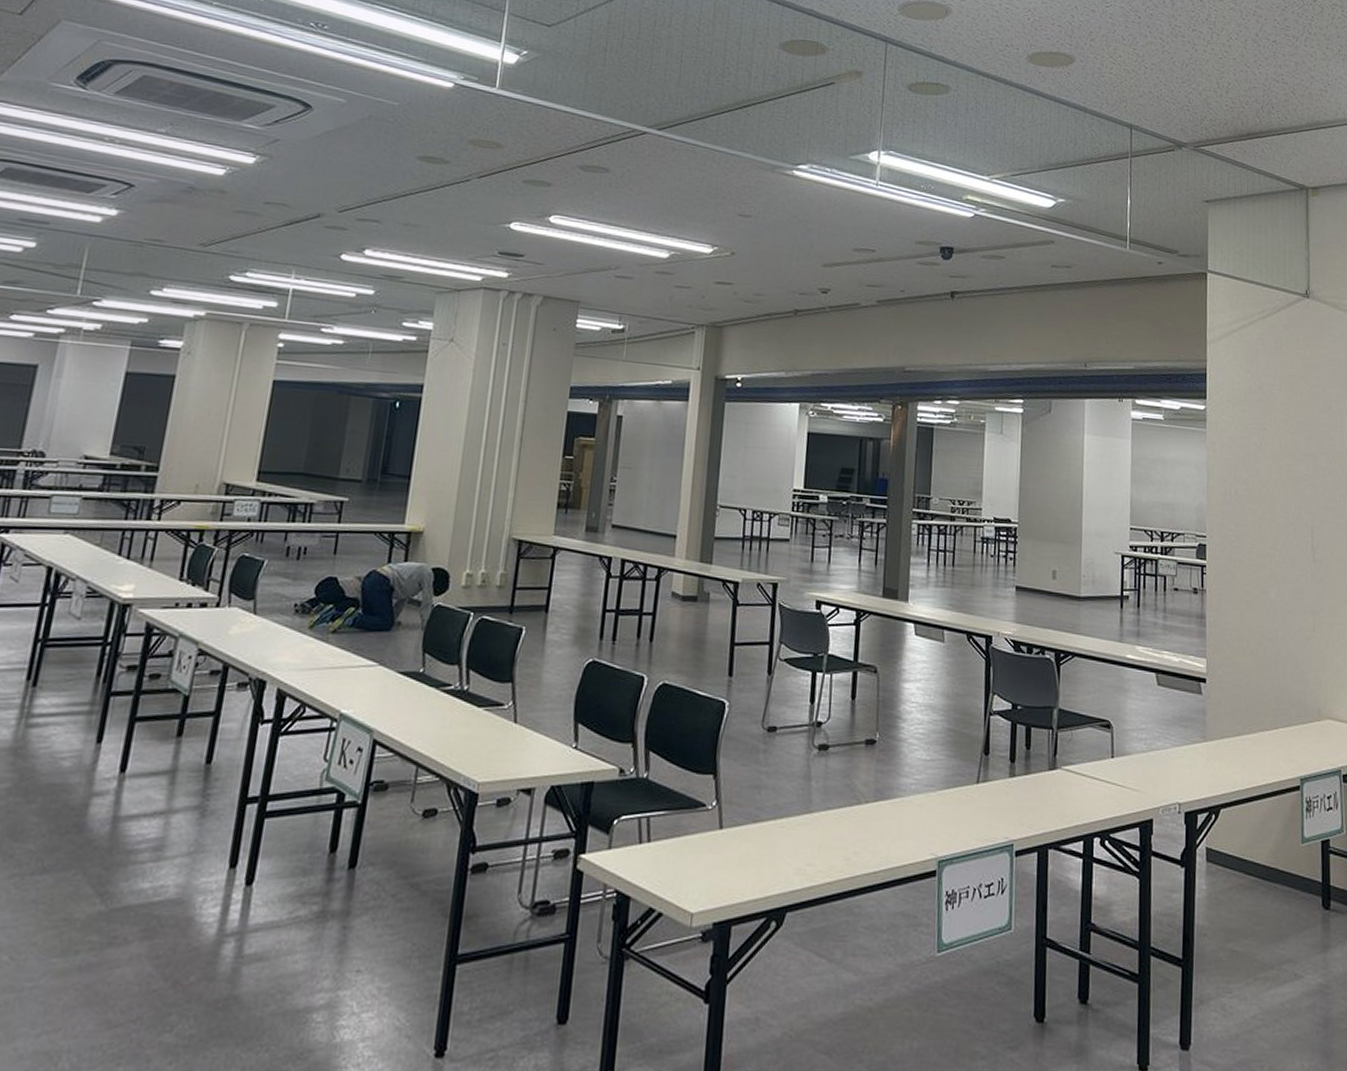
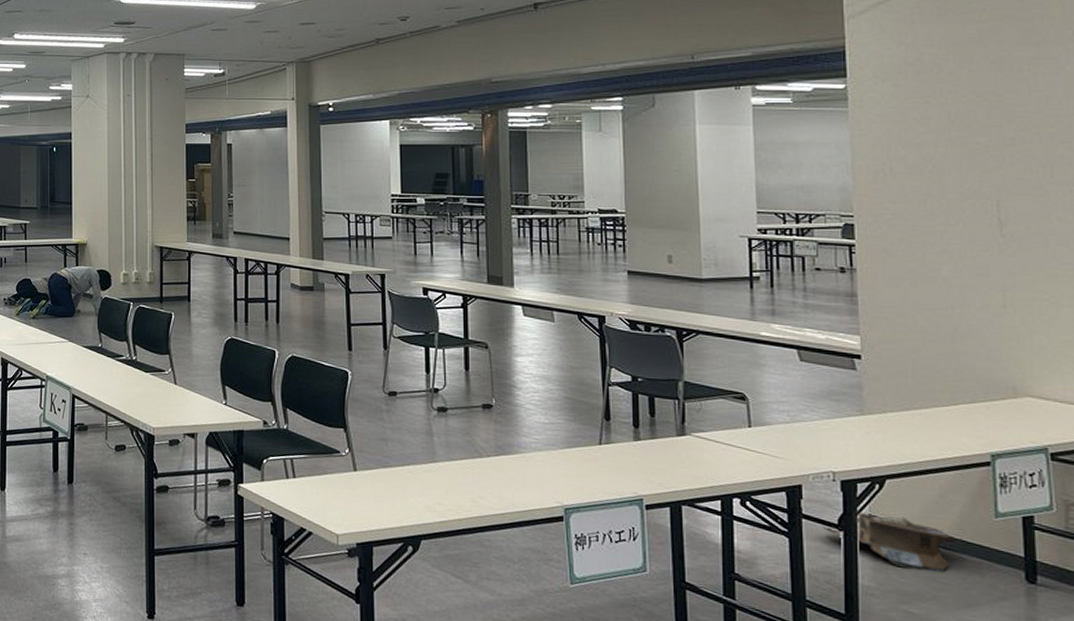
cardboard box: none [1167,845,1273,905] -> present [822,511,957,573]

